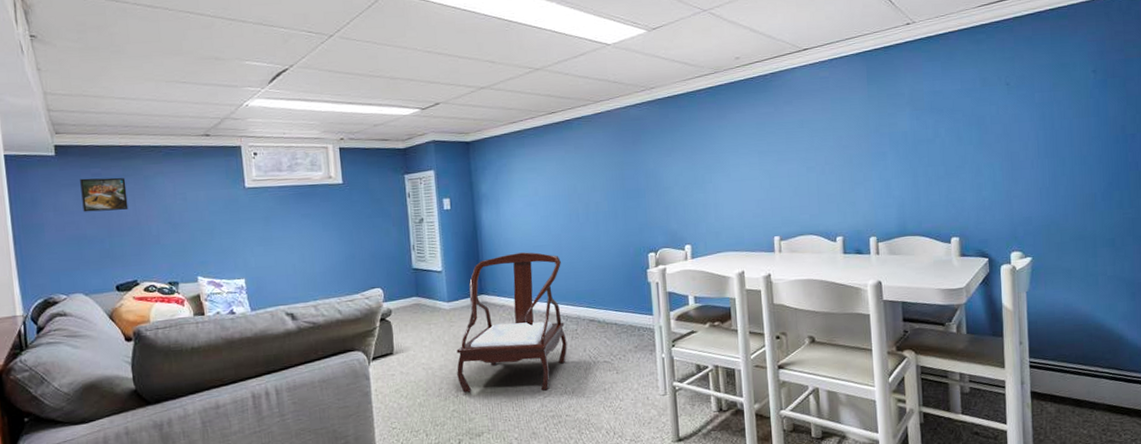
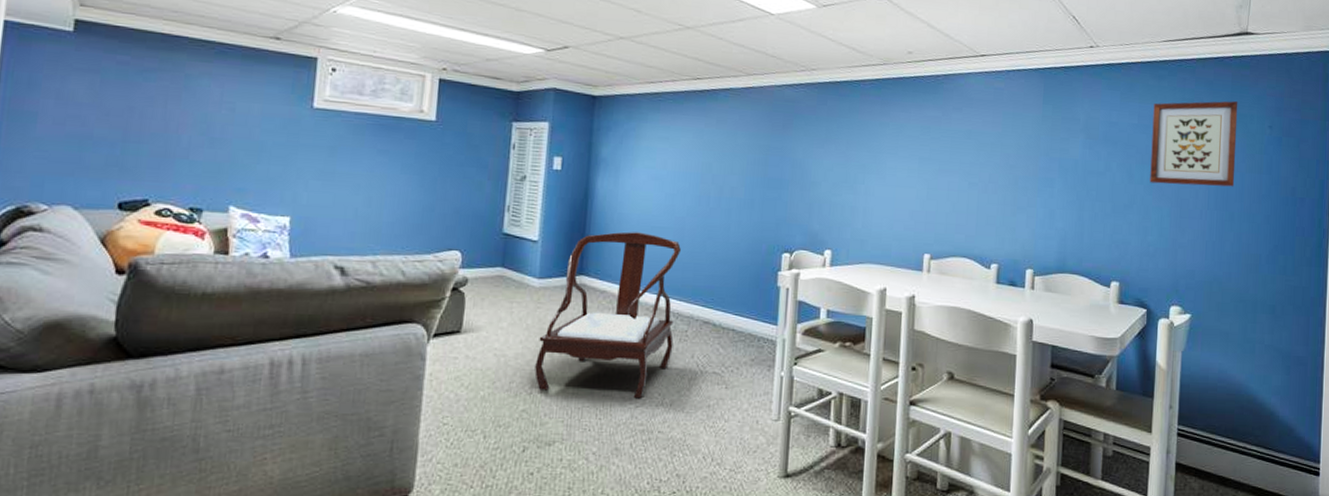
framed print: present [80,177,129,212] -> none [95,64,161,111]
wall art: none [975,52,1063,142] -> present [1150,101,1238,187]

